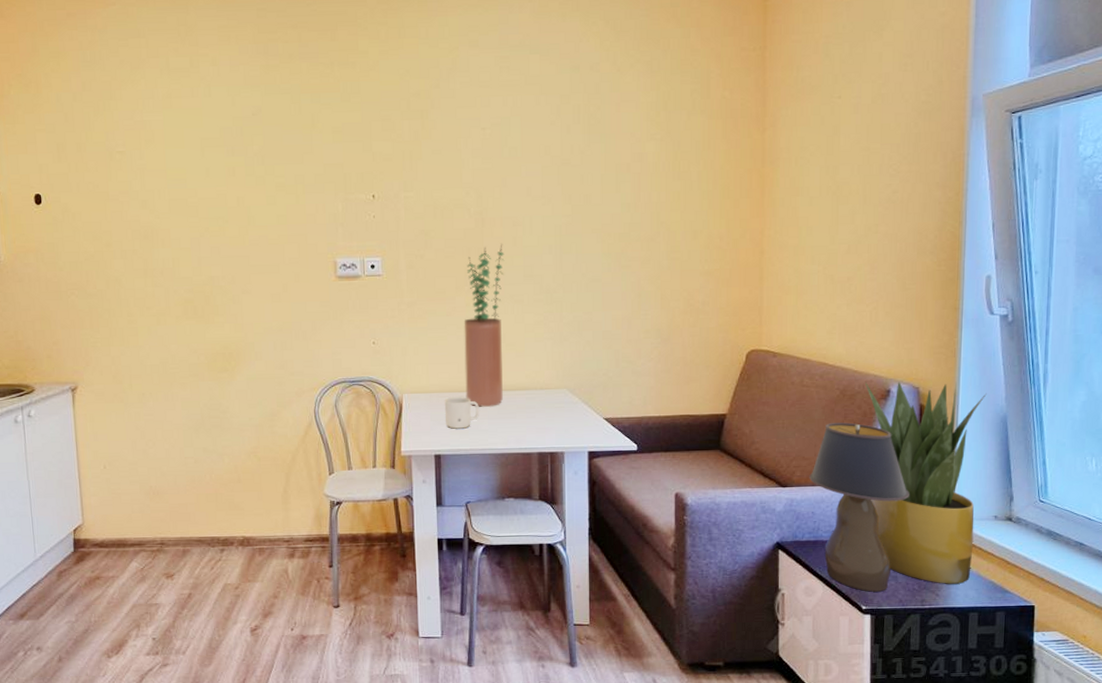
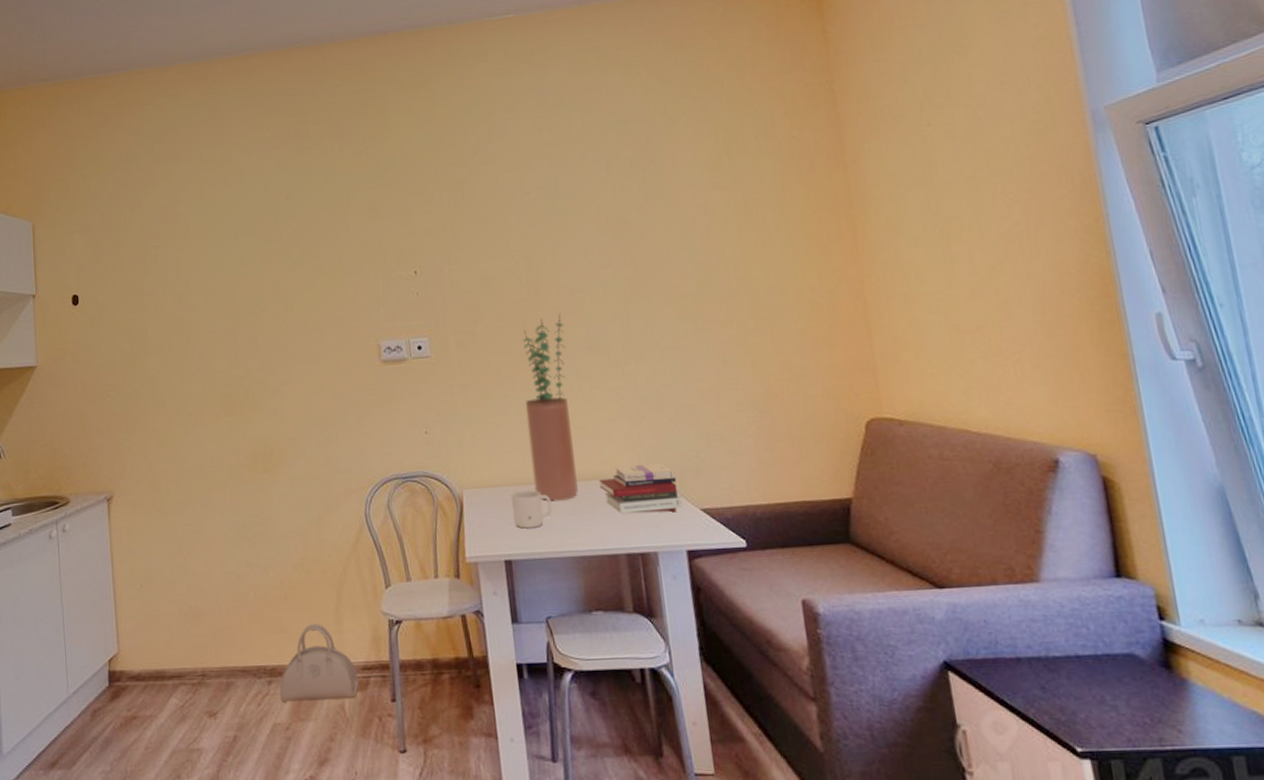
handbag: none [231,503,302,566] -> present [279,624,359,702]
books: none [521,379,590,420] -> present [598,463,683,514]
table lamp: present [809,422,909,592] -> none [972,503,1112,728]
planter: present [865,382,987,584] -> none [1024,446,1222,716]

